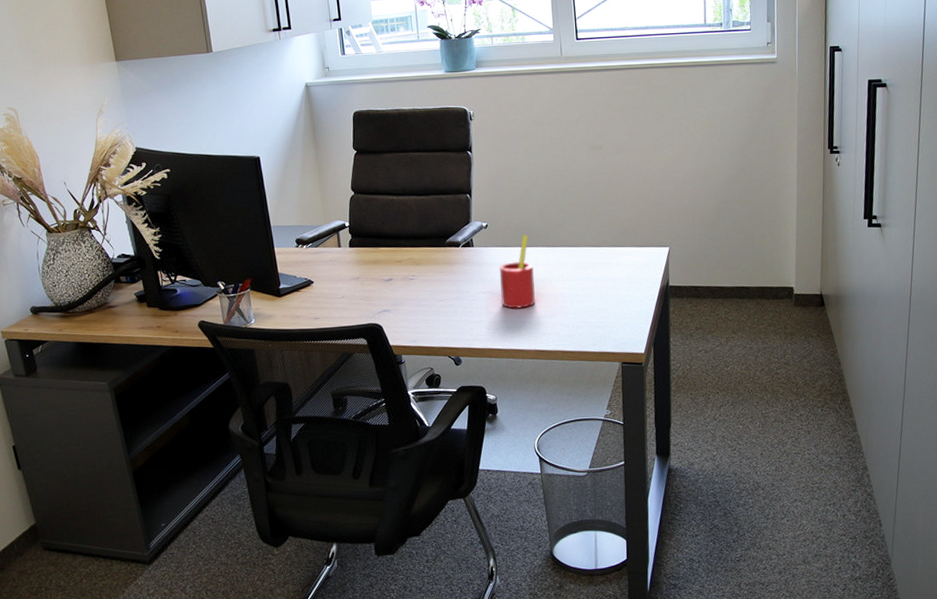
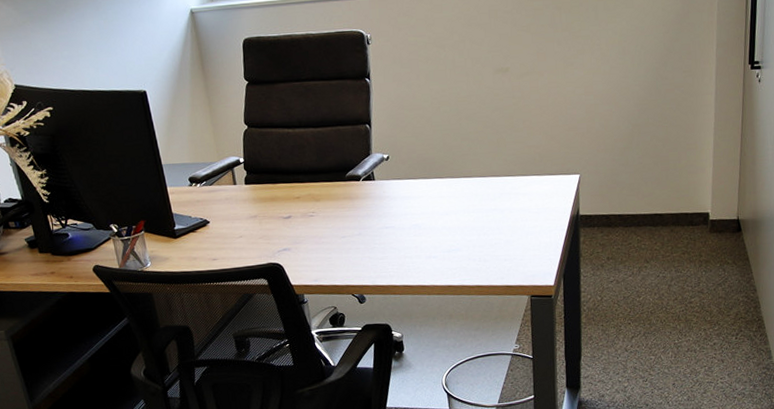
straw: present [499,234,535,309] -> none [402,166,440,244]

